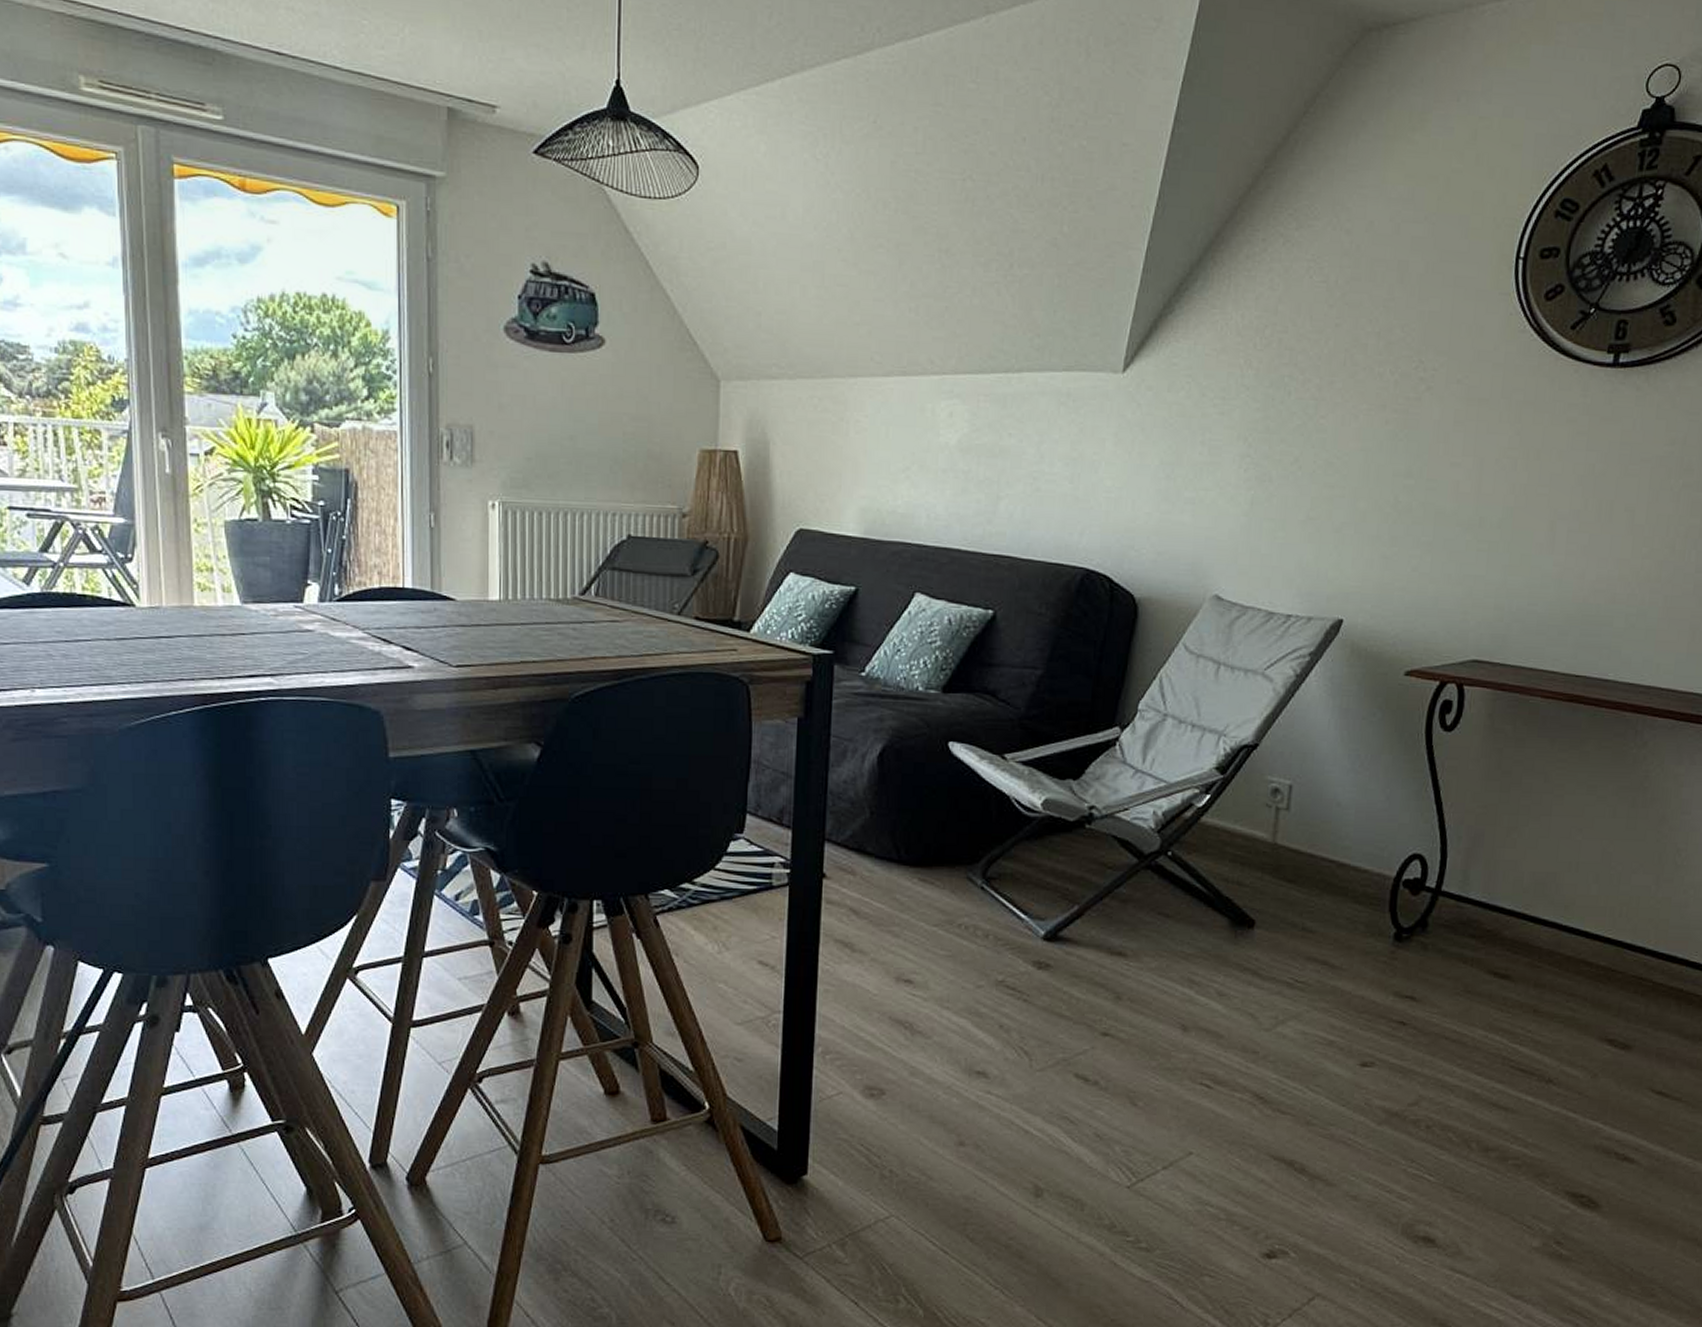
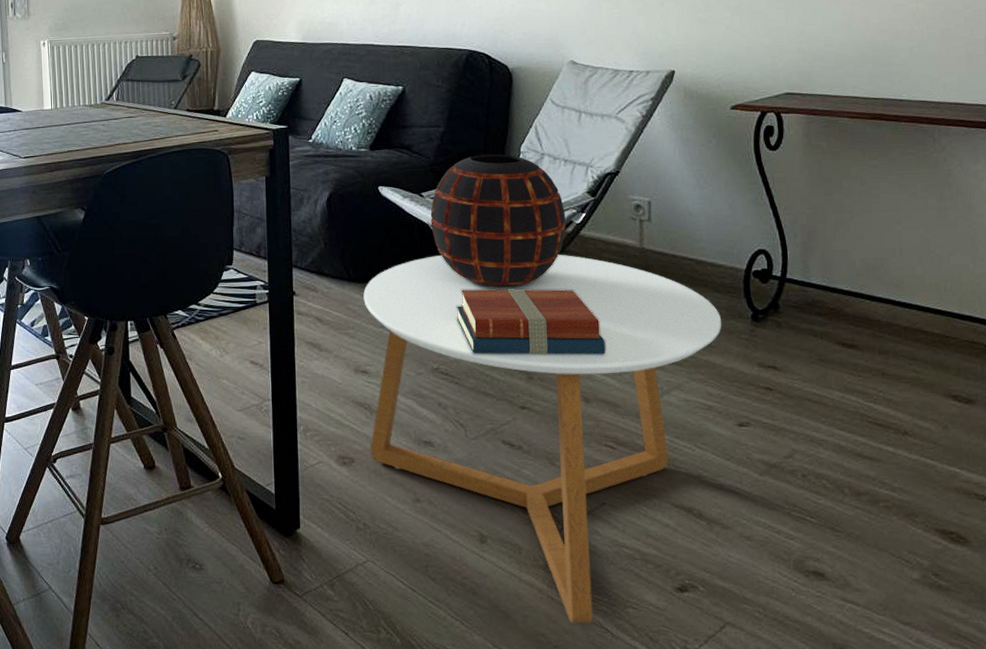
coffee table: none [907,837,1359,1295] -> present [363,254,722,624]
decorative vase: none [1012,709,1185,884] -> present [430,153,566,288]
books: none [1033,882,1217,973] -> present [456,288,607,355]

